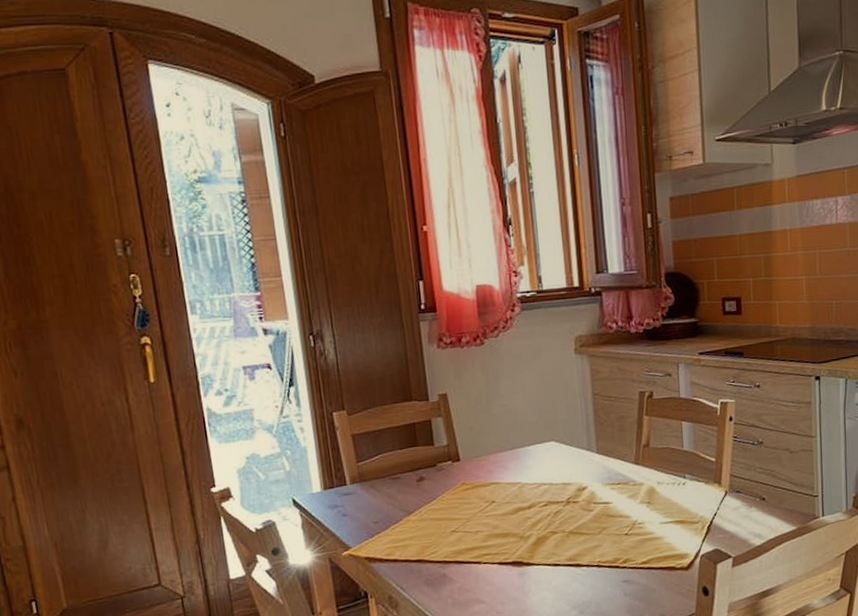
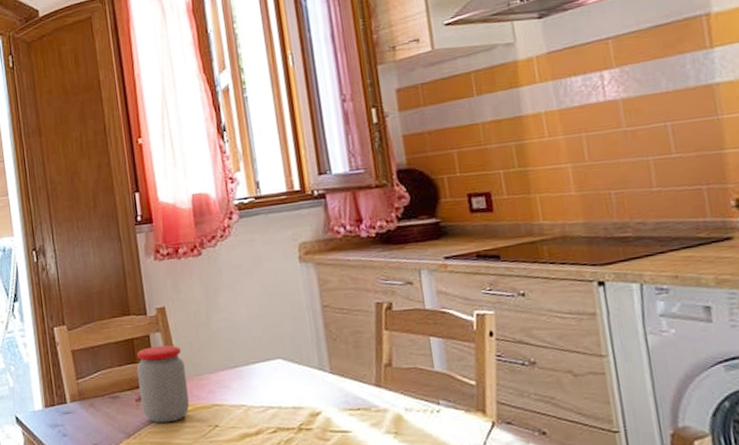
jar: none [418,429,468,501] -> present [136,345,190,423]

